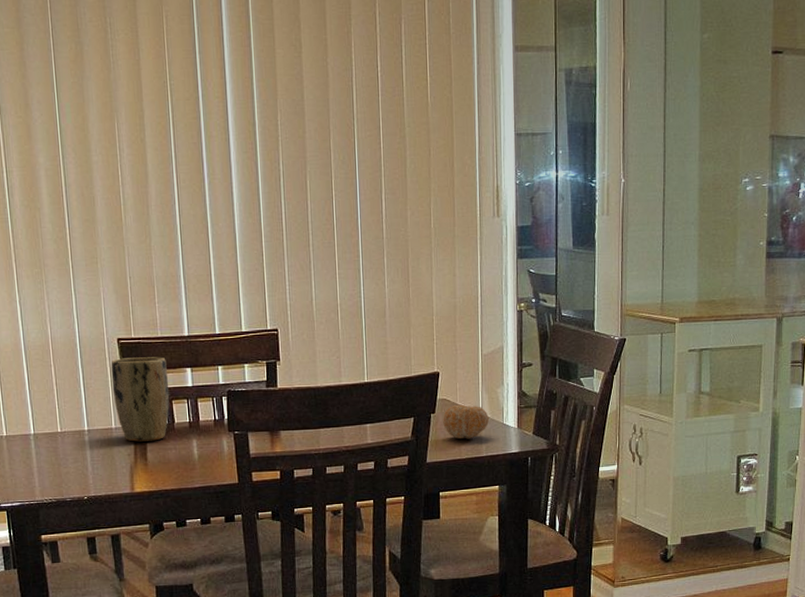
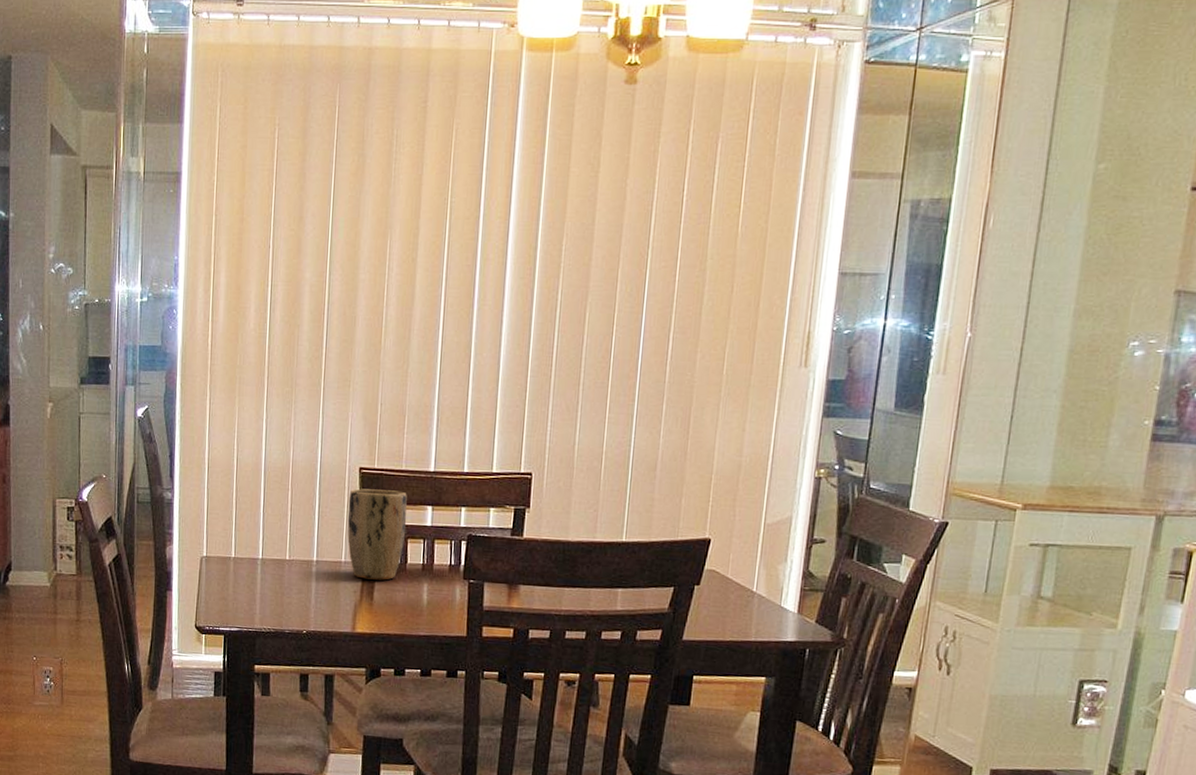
fruit: present [443,404,489,440] -> none [708,578,764,620]

